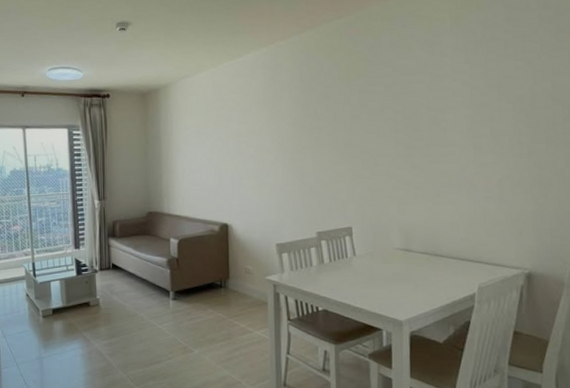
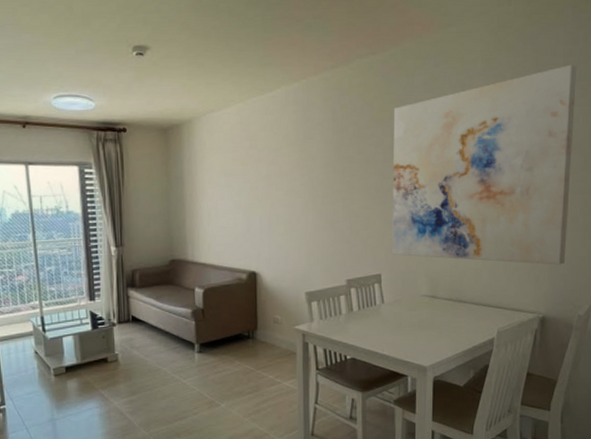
wall art: none [360,17,554,219] -> present [392,64,577,265]

